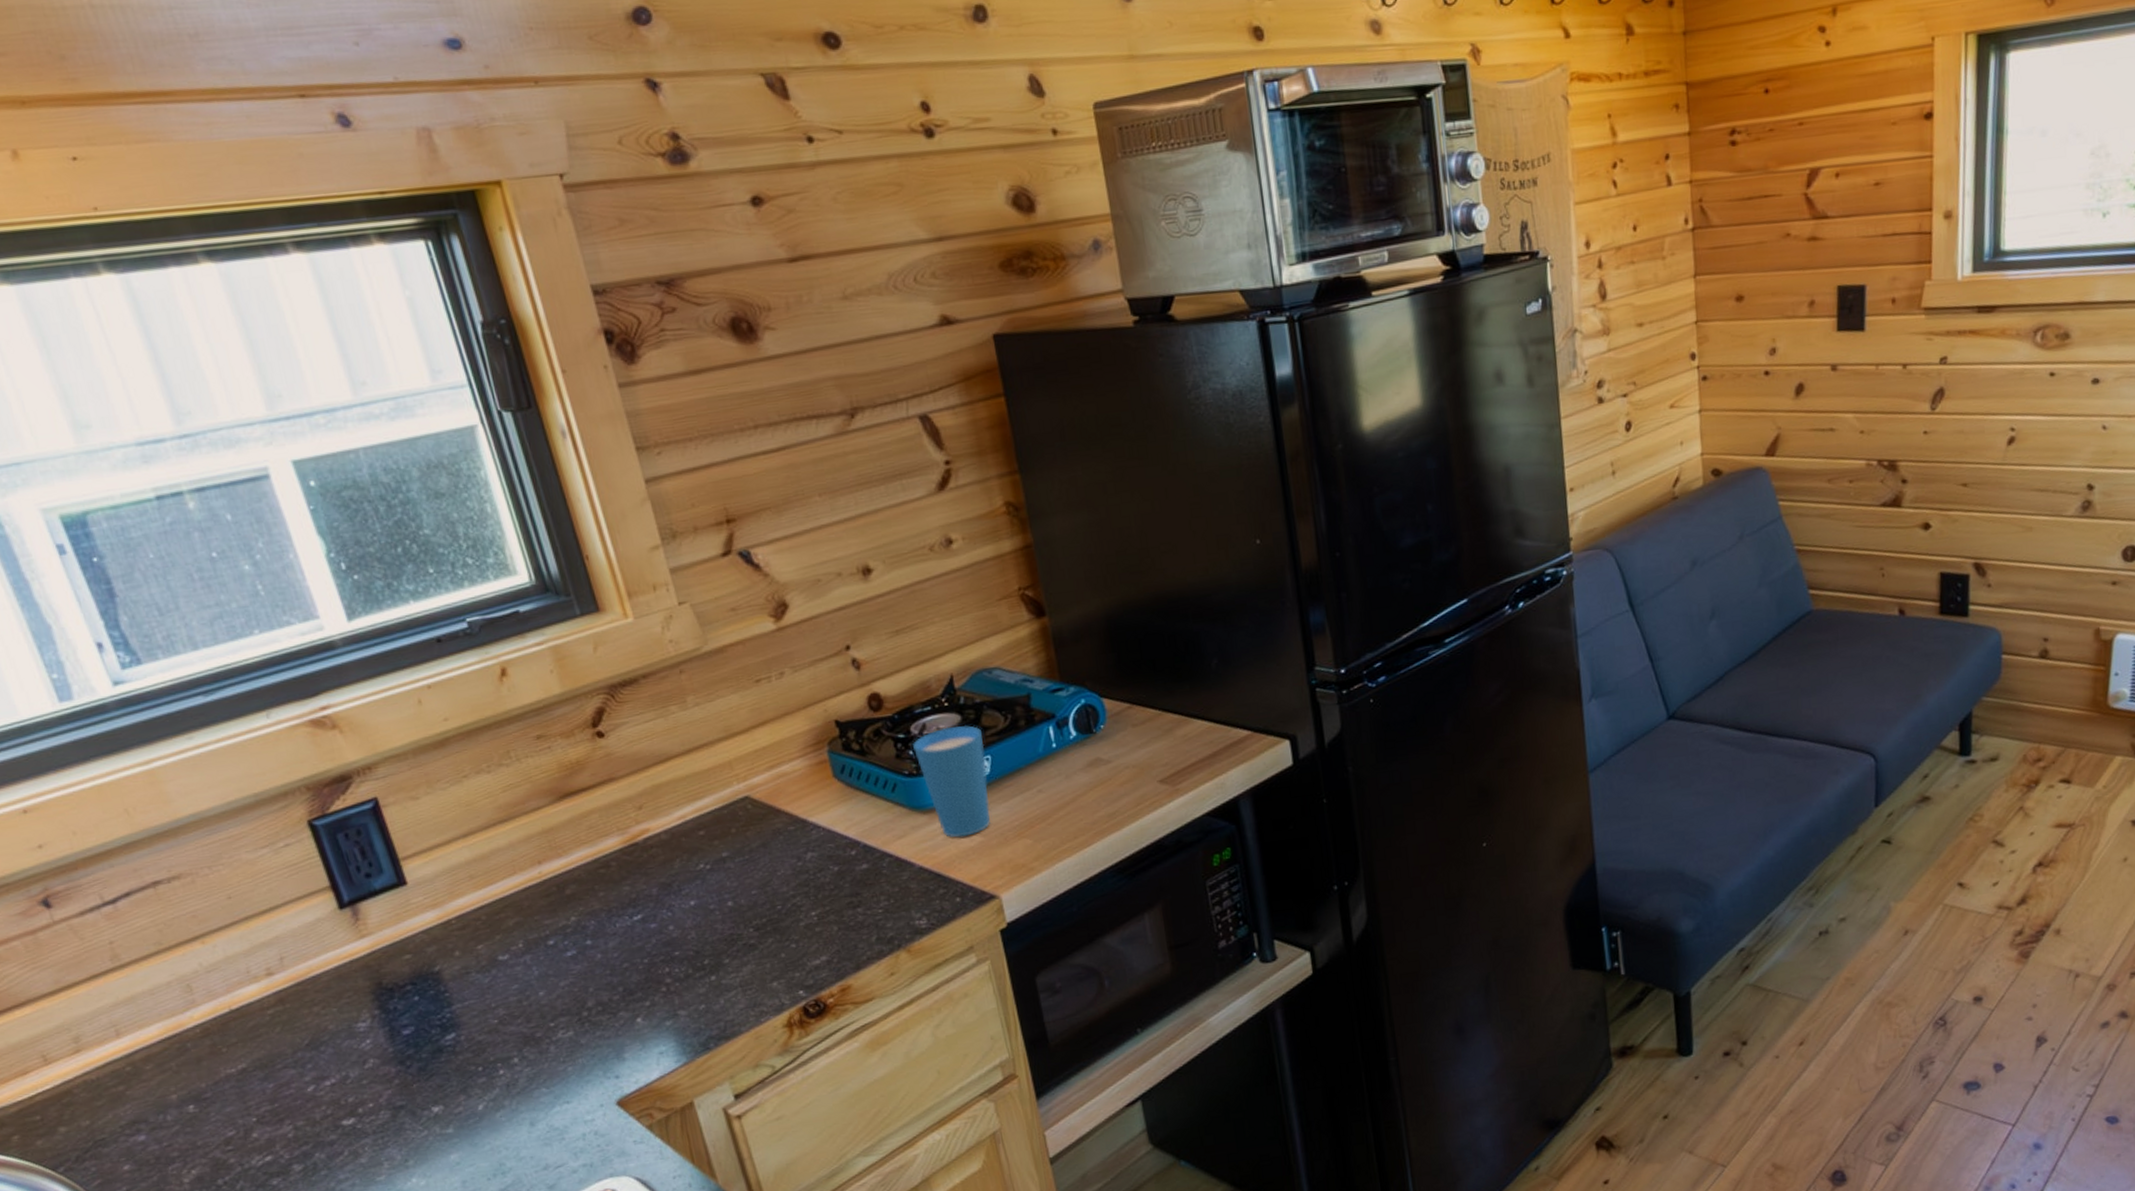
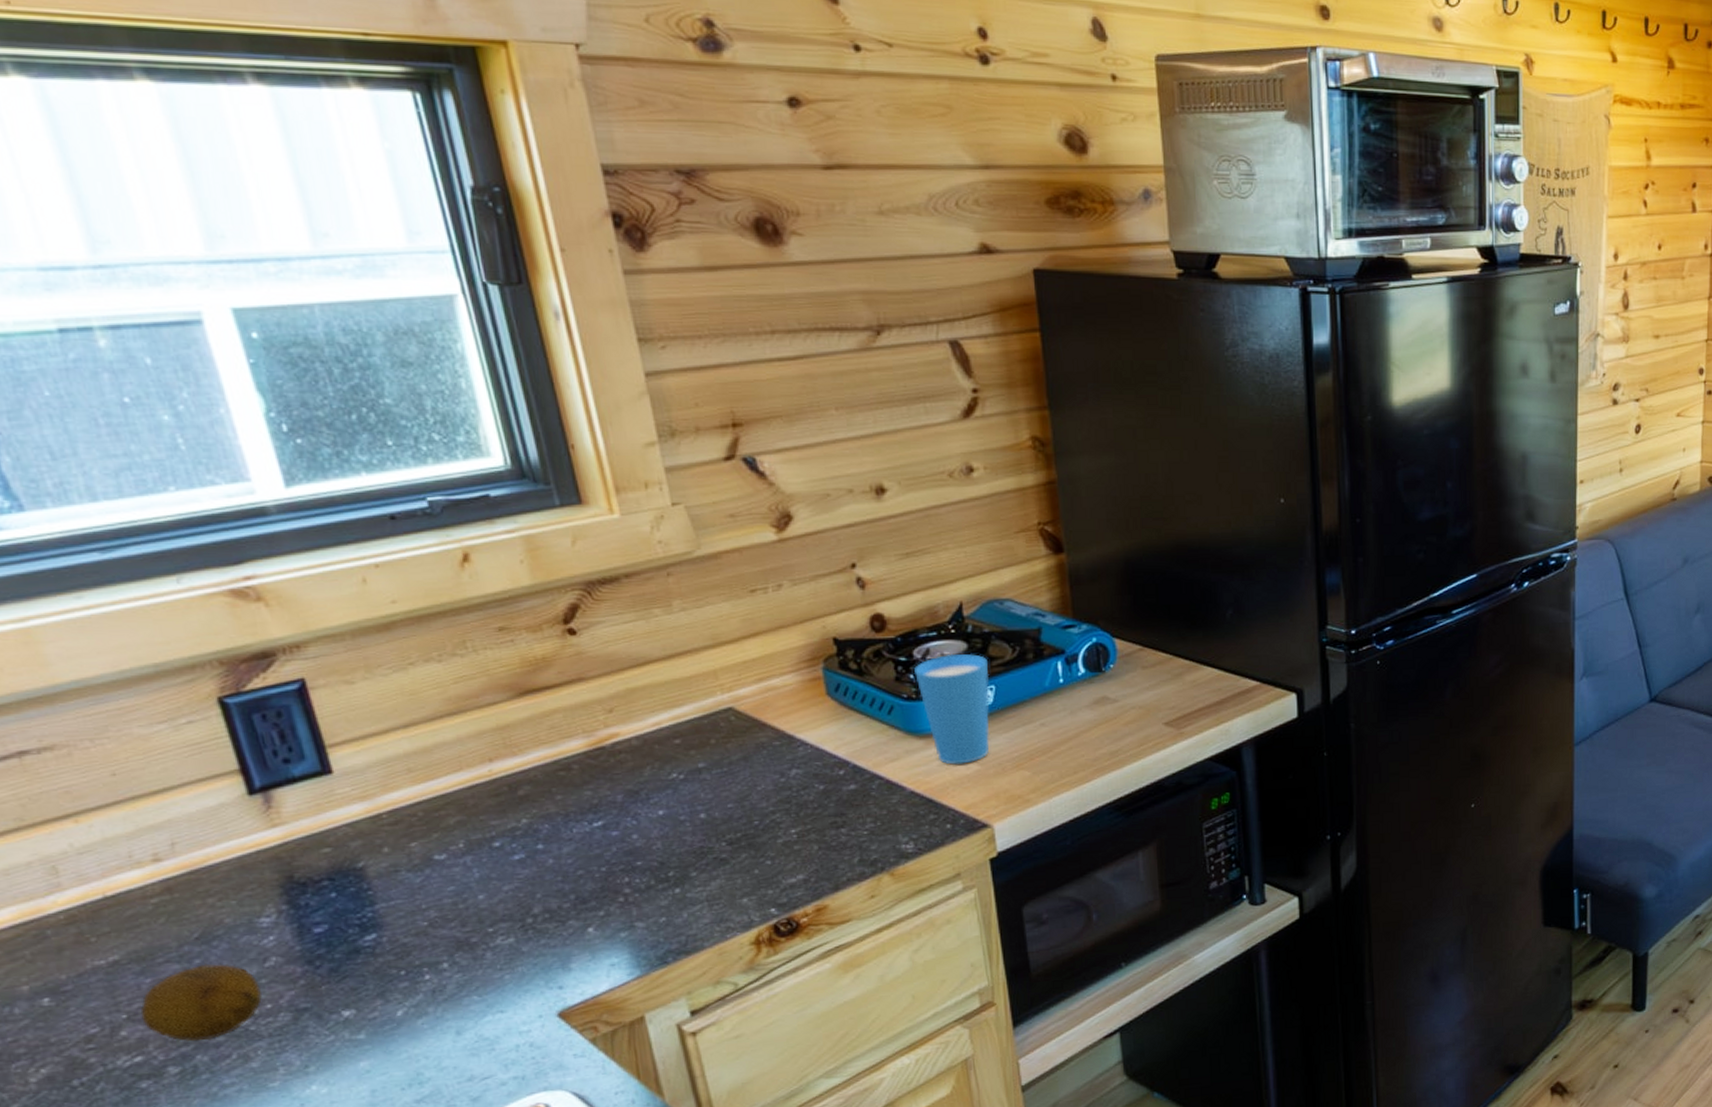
fruit: none [267,1067,365,1141] -> present [140,963,262,1042]

